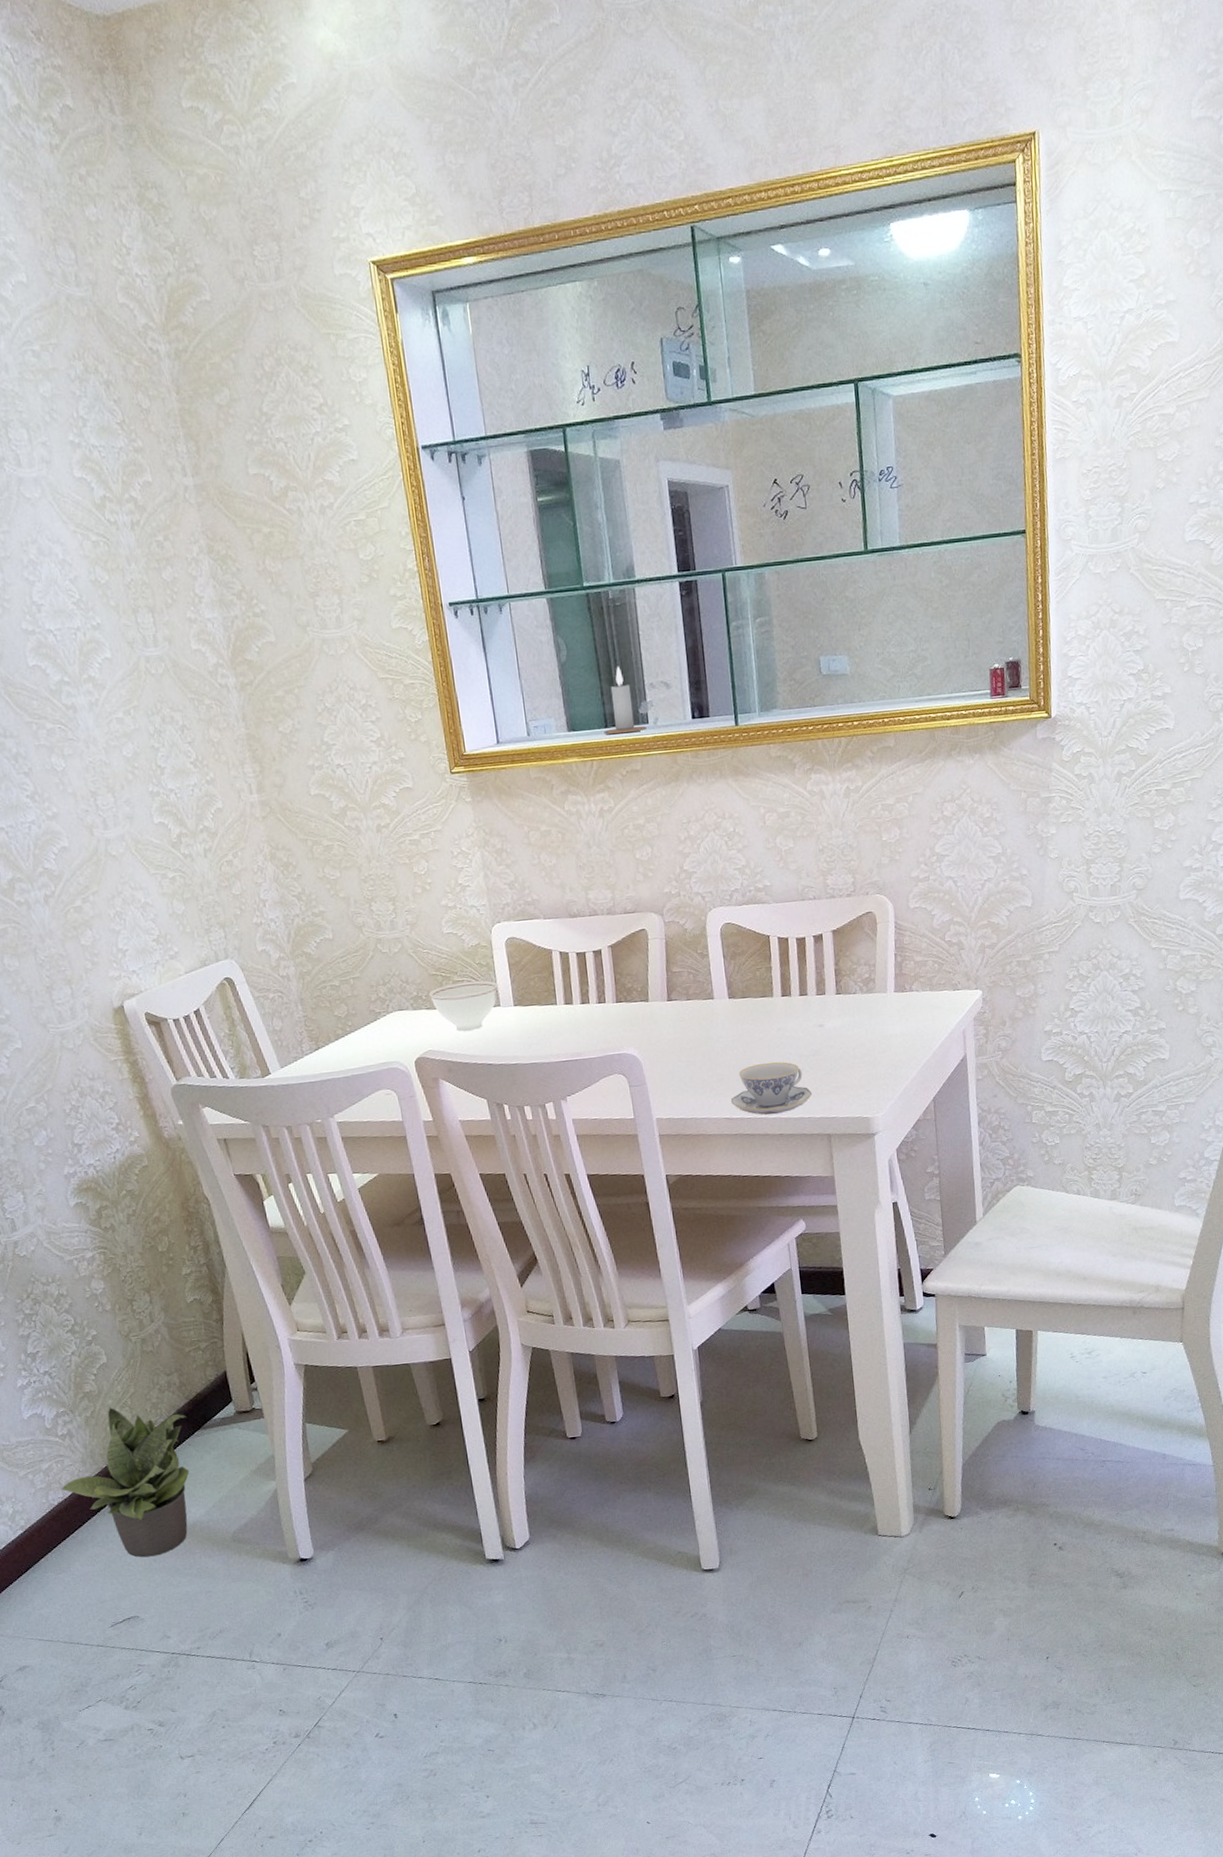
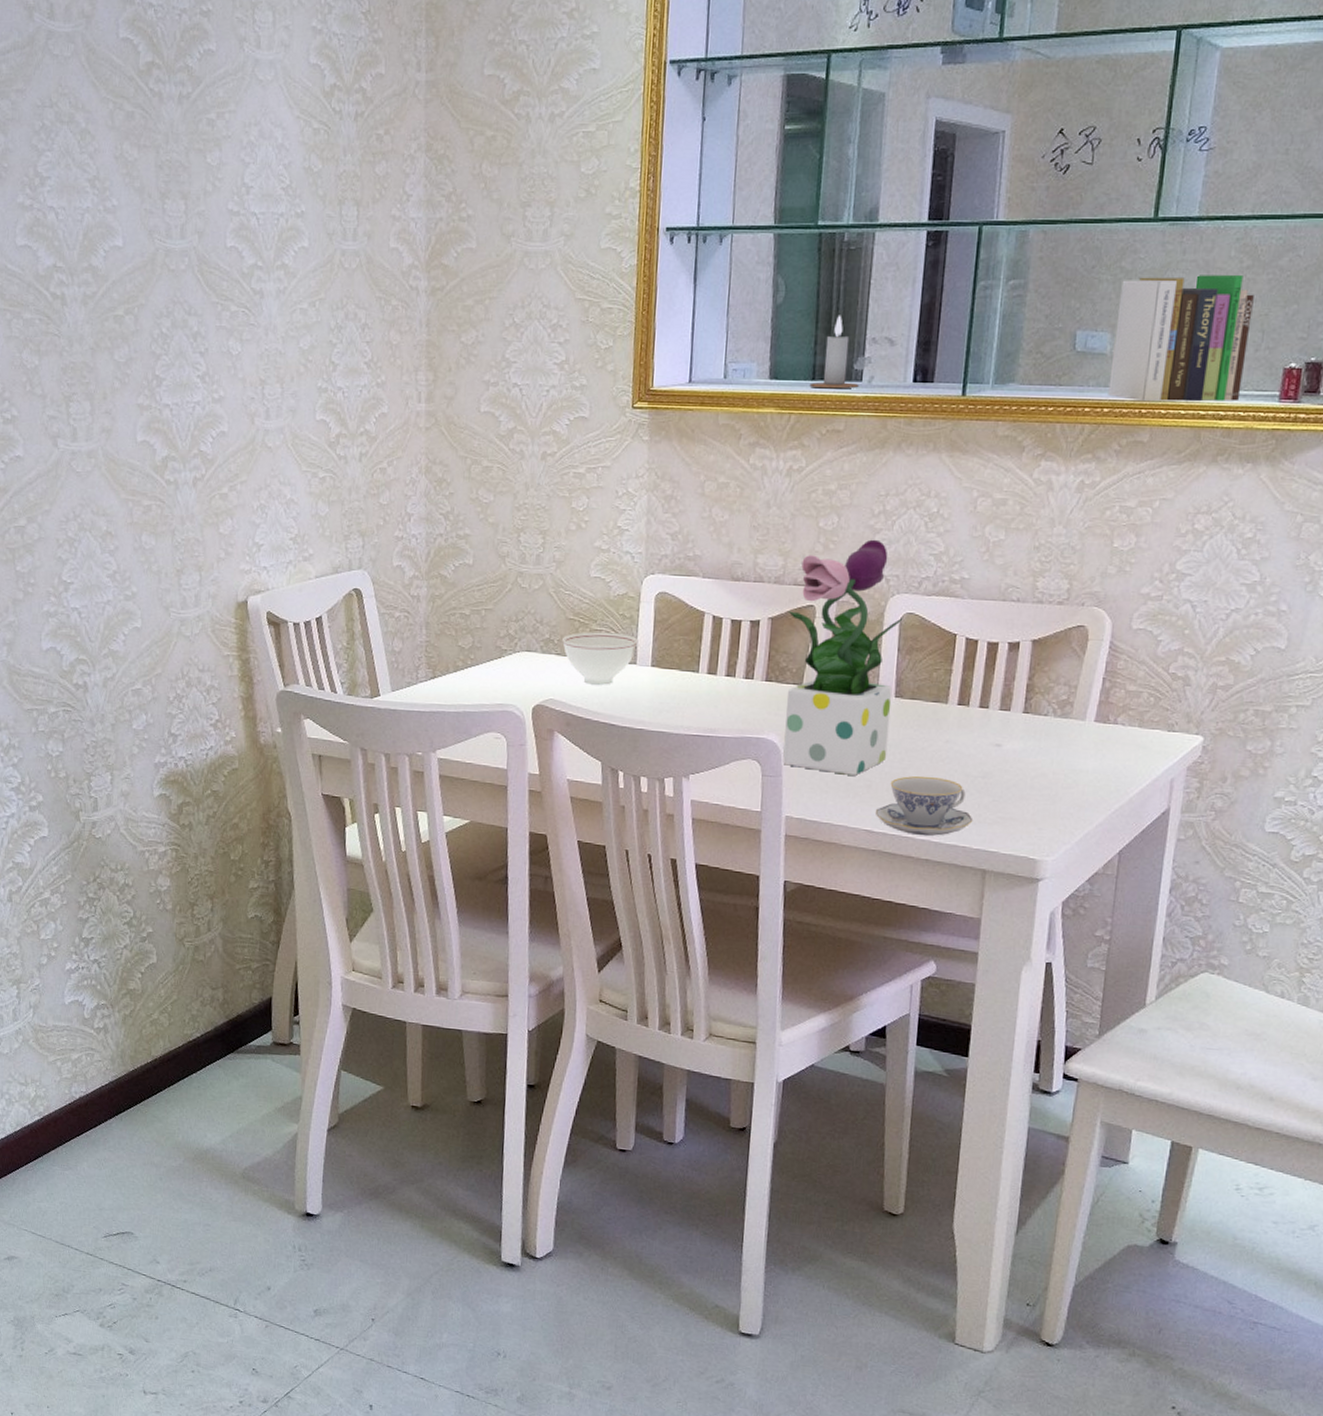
potted plant: present [61,1407,189,1558] -> none [85,1009,223,1175]
flower arrangement: none [624,862,732,1074] -> present [783,539,903,776]
books: none [849,592,960,712] -> present [1108,274,1254,402]

